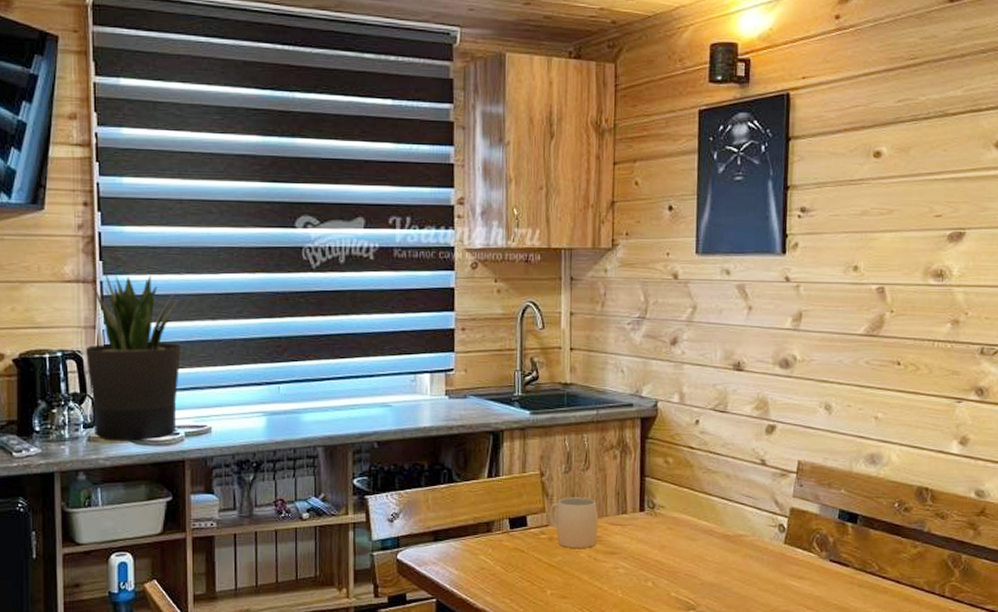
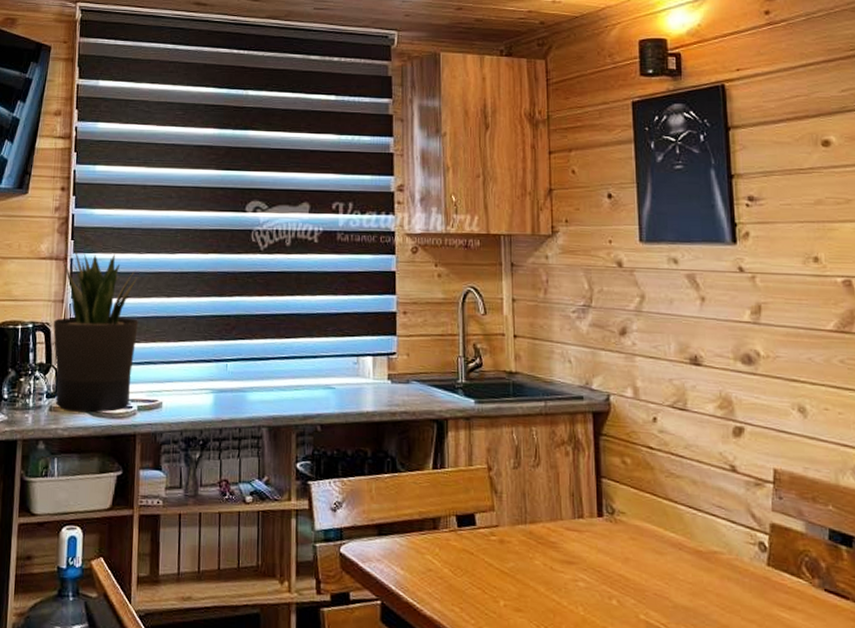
mug: present [549,497,599,548] -> none [498,495,553,555]

